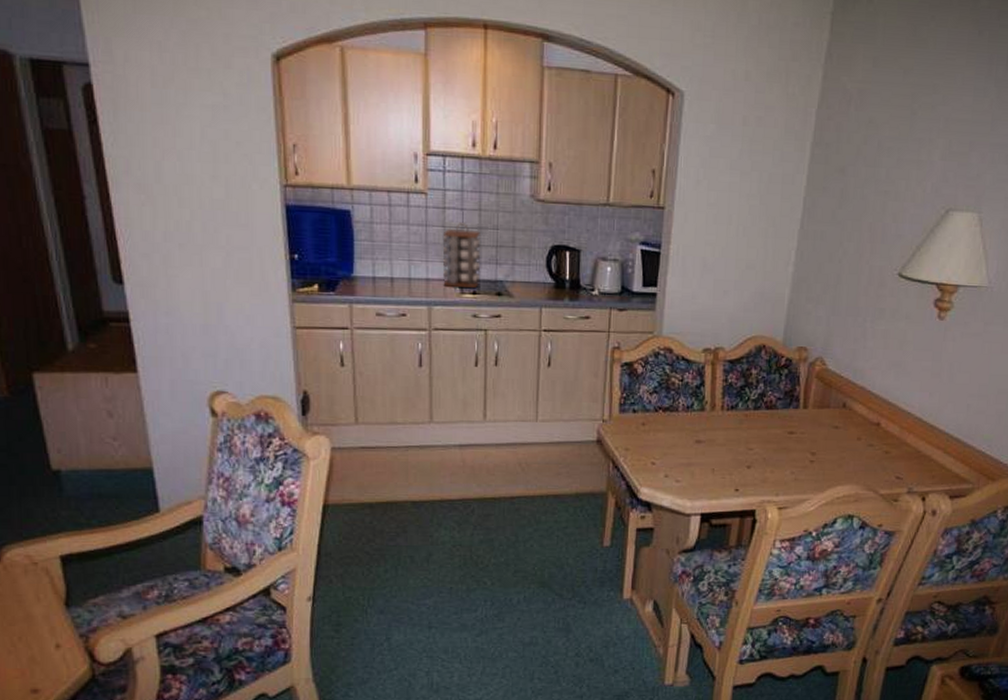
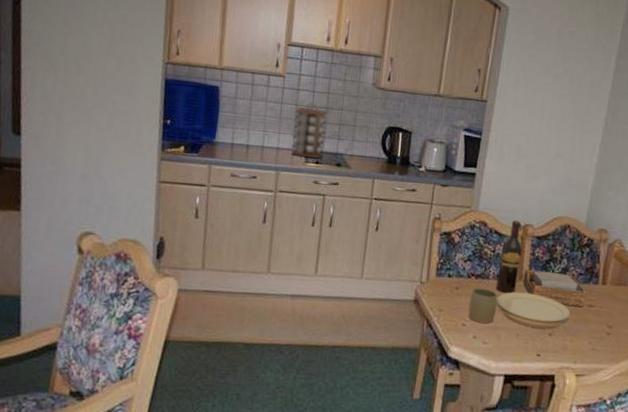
mug: none [657,422,689,460] -> present [468,288,498,323]
wine bottle: none [686,343,714,426] -> present [495,219,523,294]
plate: none [688,423,769,461] -> present [496,292,570,329]
napkin holder: none [716,397,787,435] -> present [523,269,587,308]

